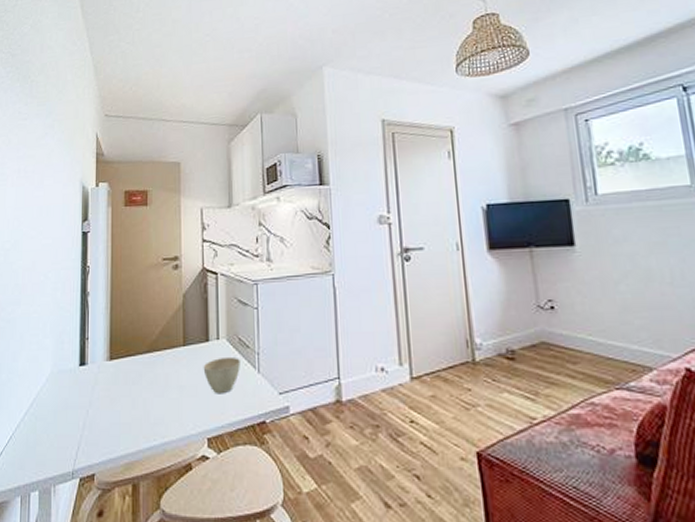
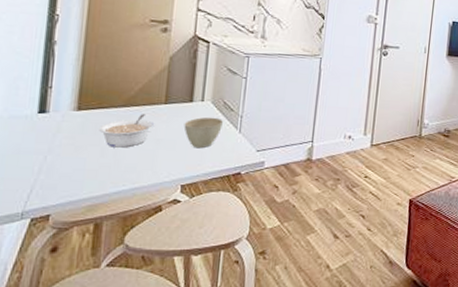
legume: none [129,359,177,398] -> present [99,114,155,148]

